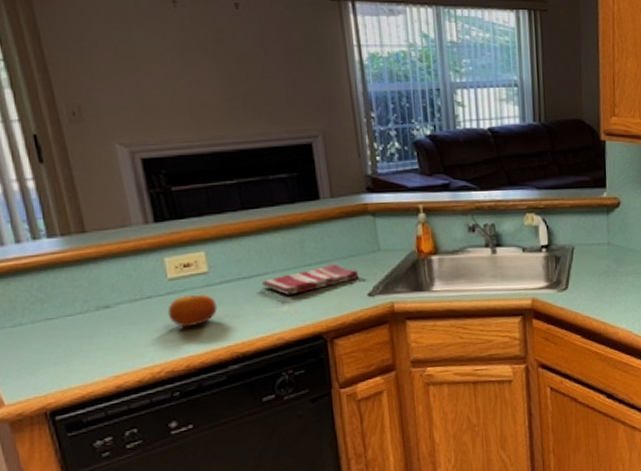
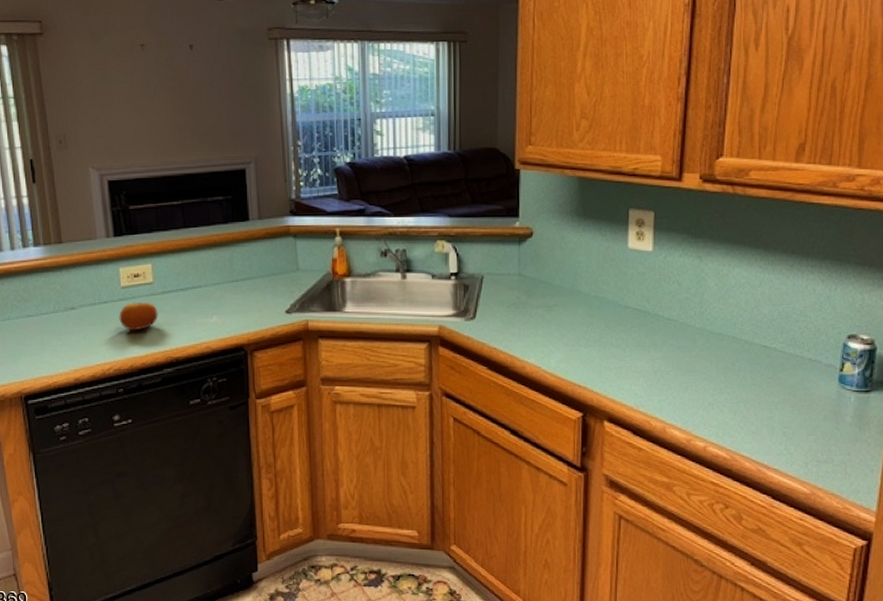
dish towel: present [262,263,359,296] -> none [196,280,279,308]

